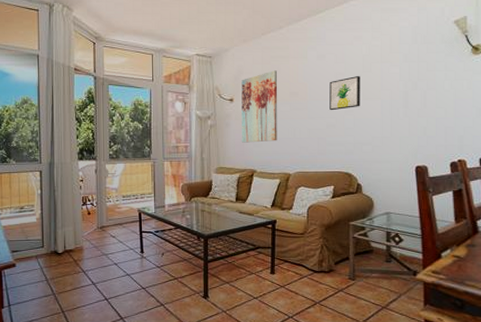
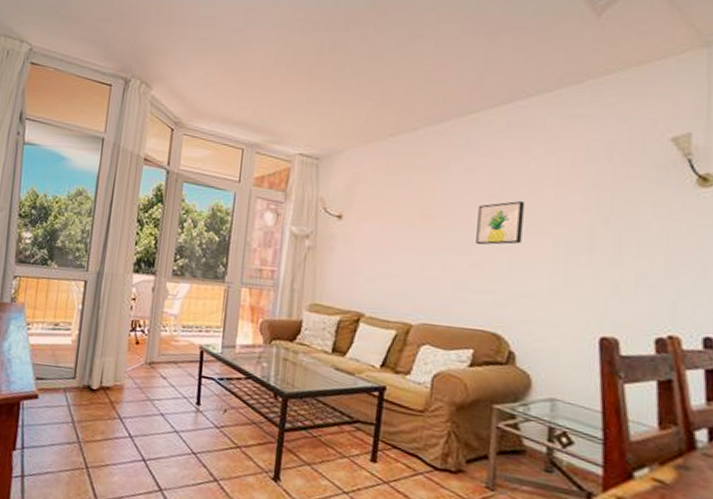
wall art: present [241,70,278,143] -> none [348,183,407,278]

